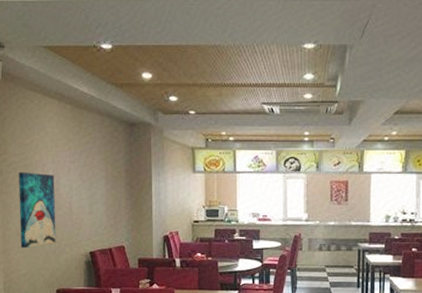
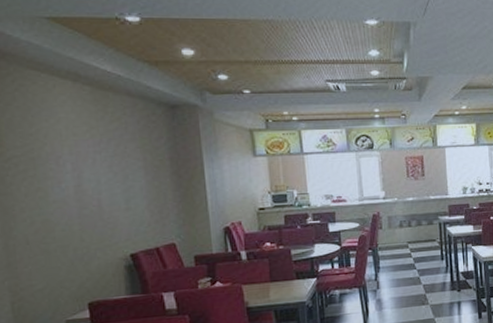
wall art: present [19,172,56,249] -> none [22,167,83,259]

